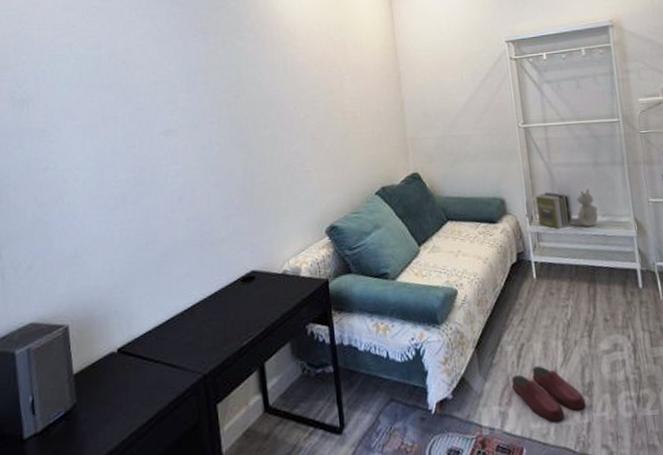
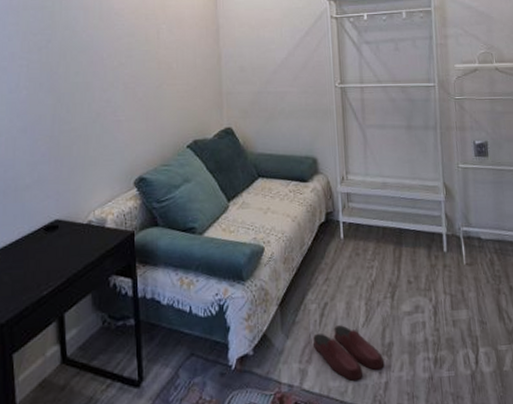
books: present [536,192,573,230] -> none [348,153,384,191]
stuffed animal: present [569,188,598,227] -> none [379,151,408,190]

